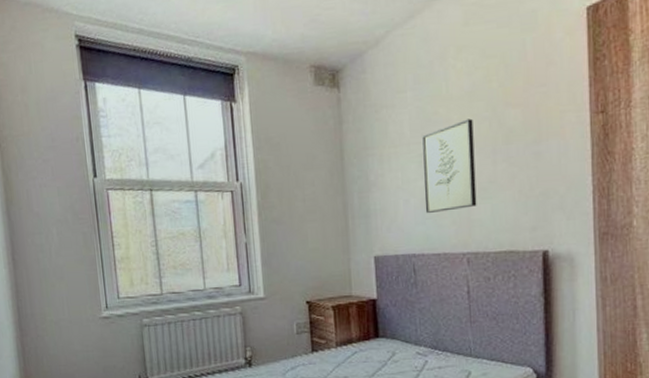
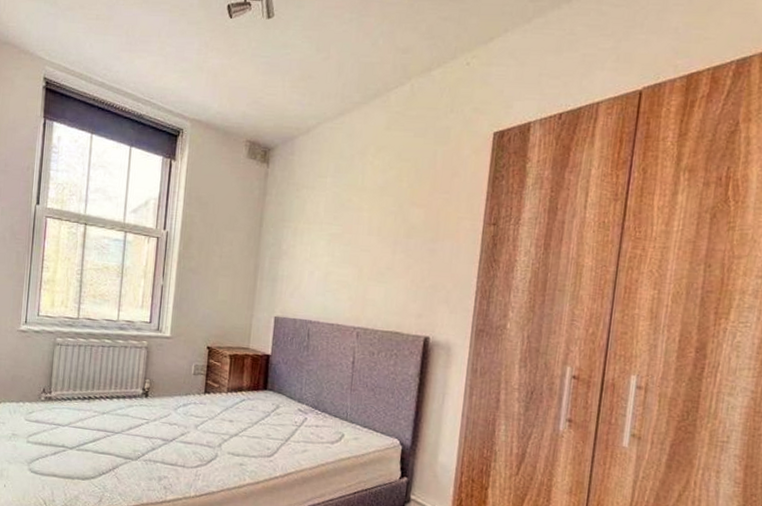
wall art: present [421,118,477,214] -> none [326,210,381,288]

